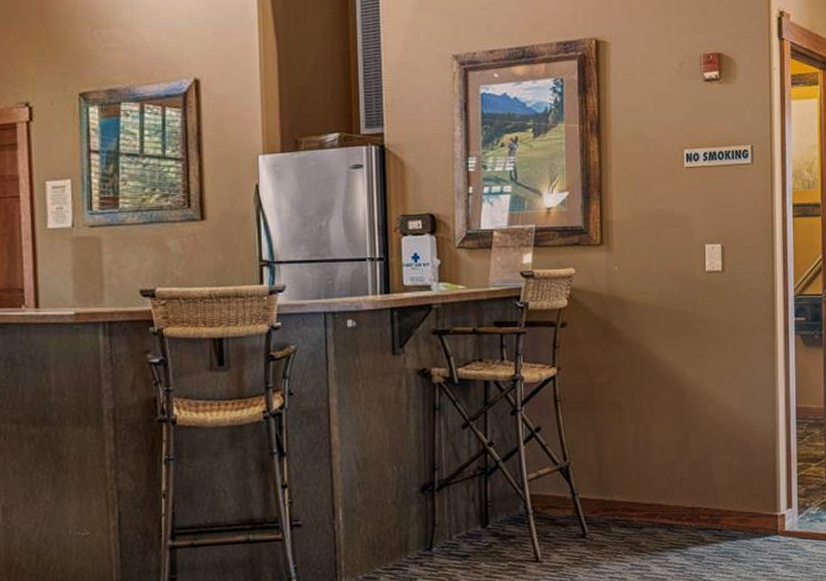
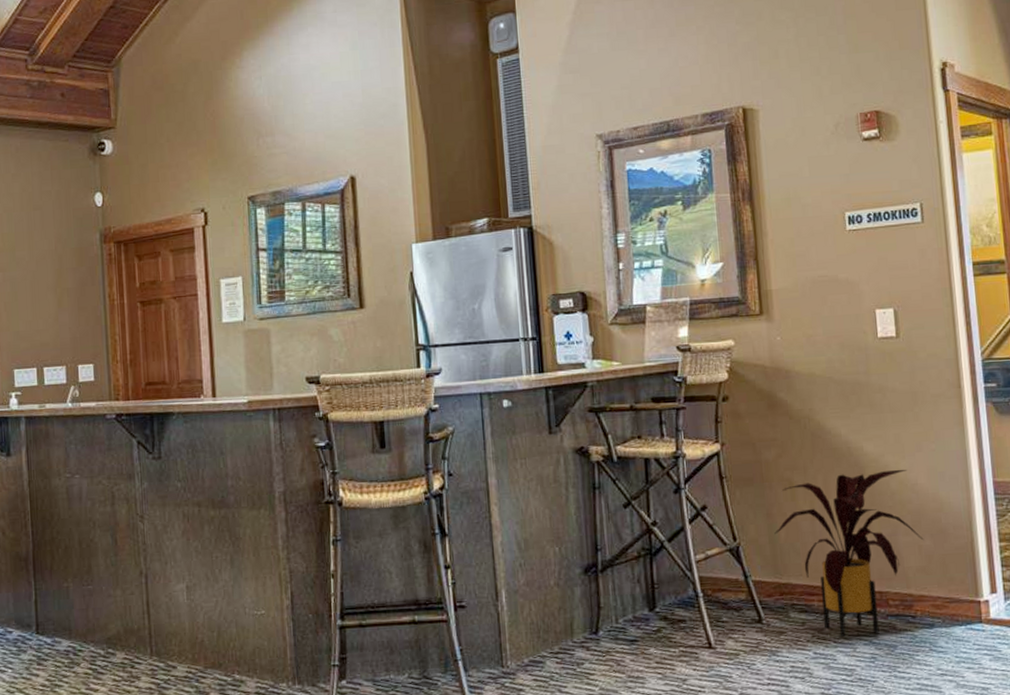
house plant: none [602,395,734,549] -> present [774,469,924,637]

